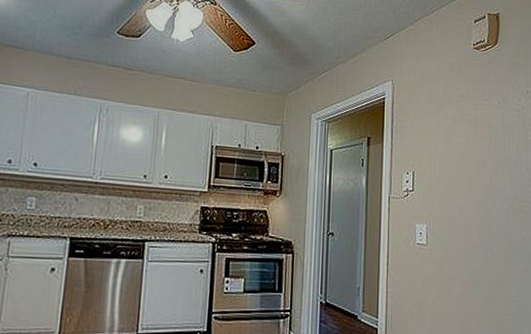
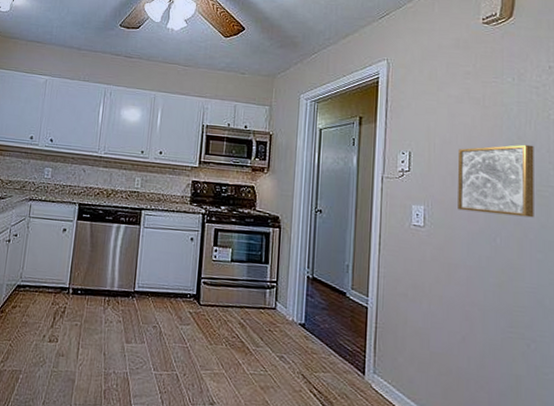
wall art: none [455,163,517,231] -> present [458,144,534,218]

